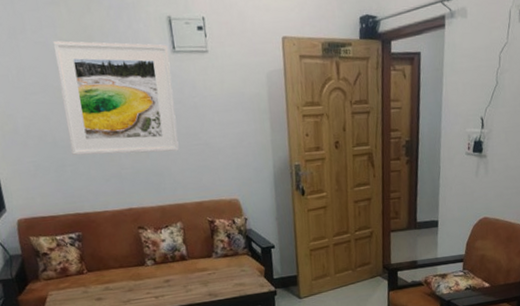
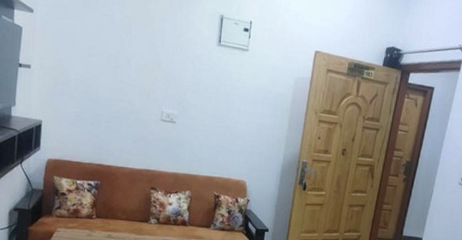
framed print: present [52,41,180,156] -> none [110,16,216,129]

